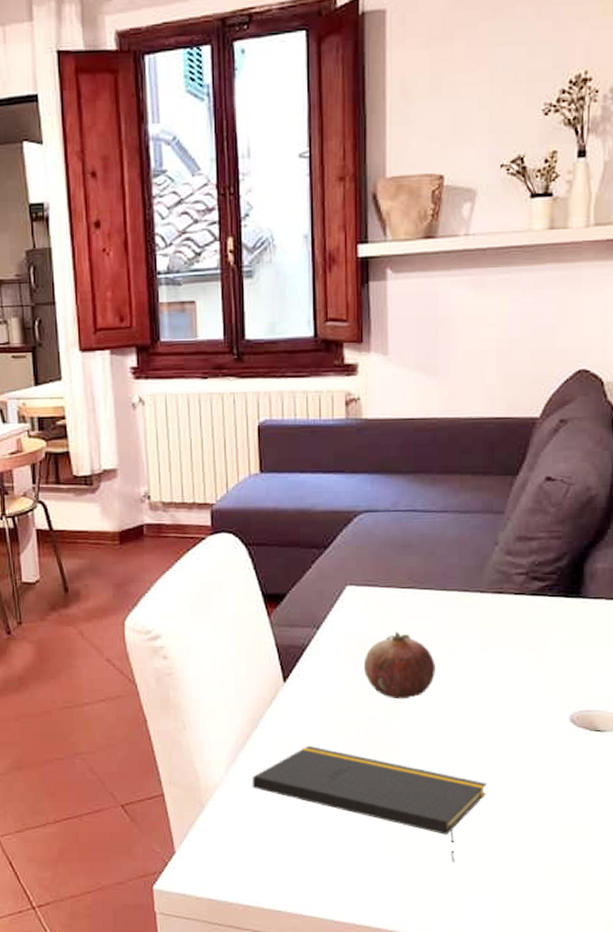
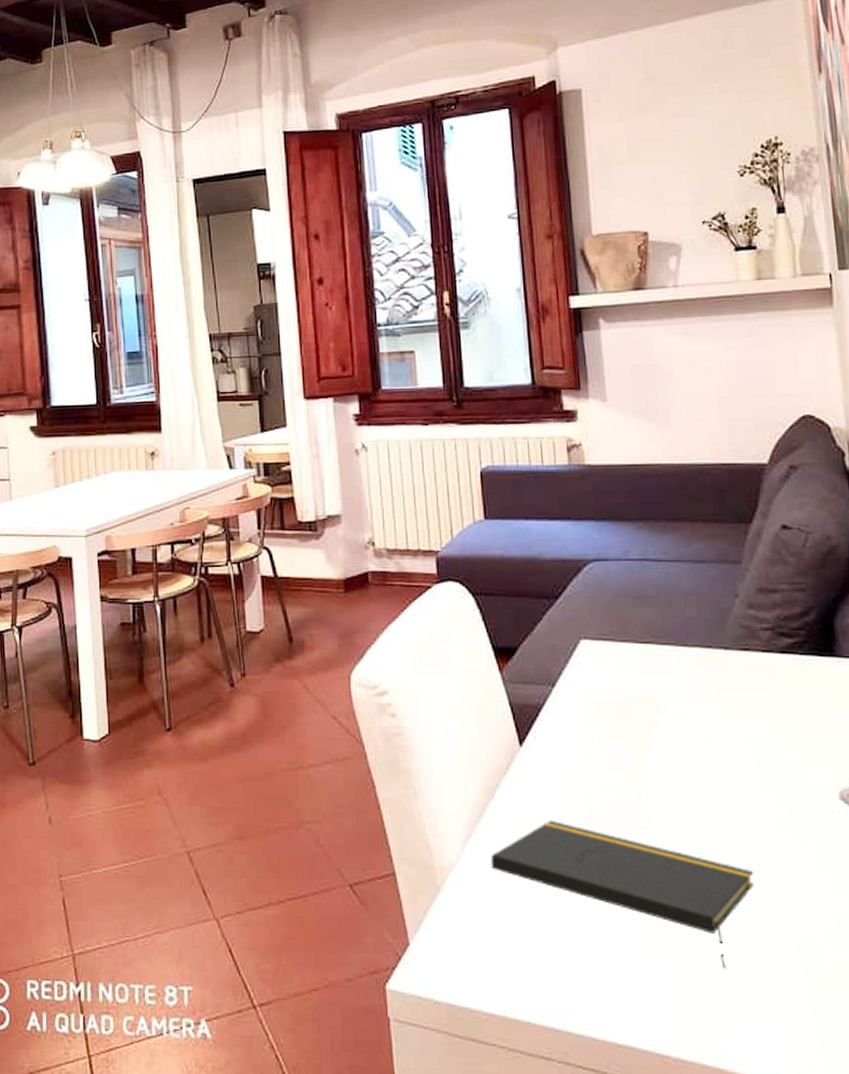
fruit: present [363,632,436,700] -> none [604,691,684,769]

